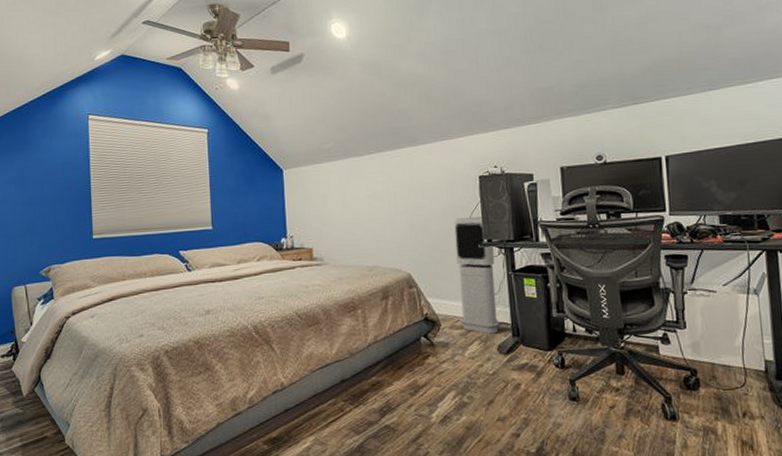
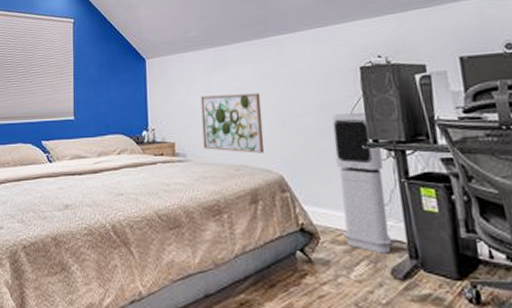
wall art: none [336,201,395,255] -> present [200,93,265,153]

